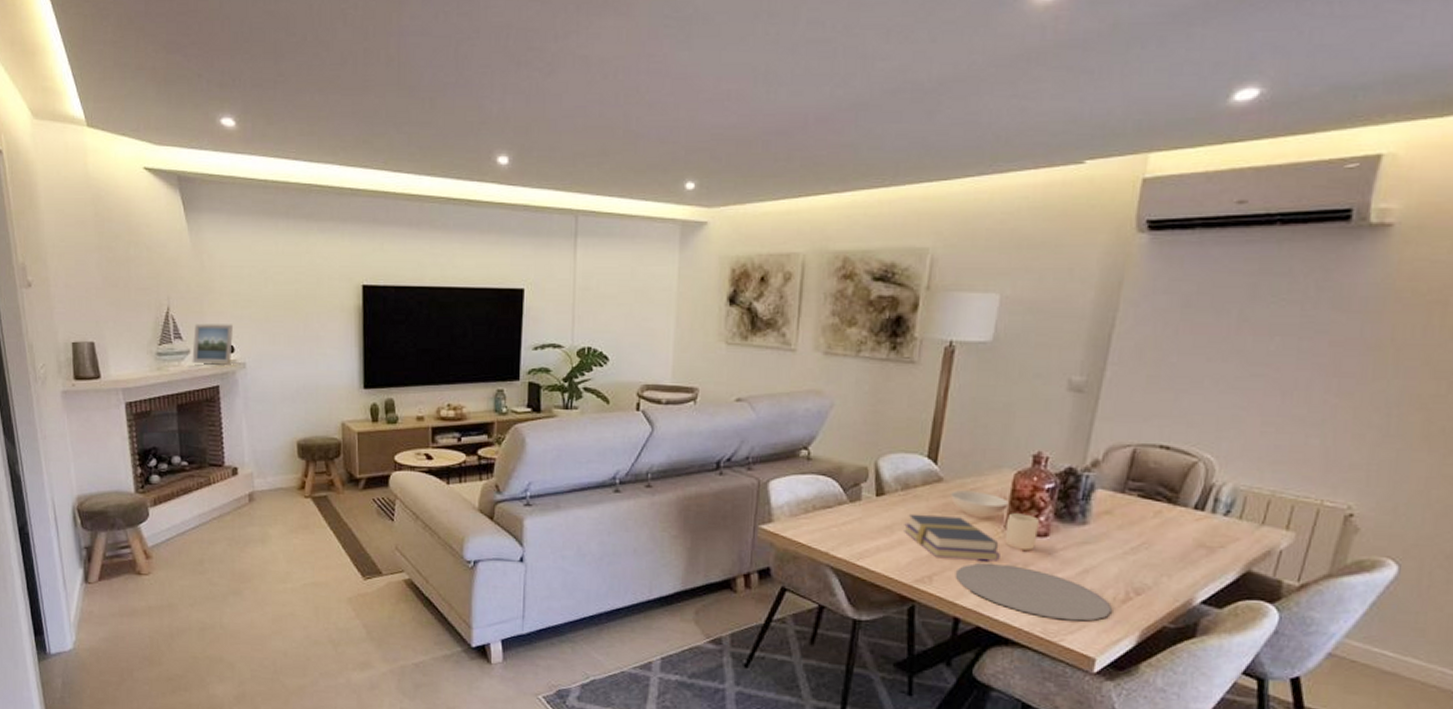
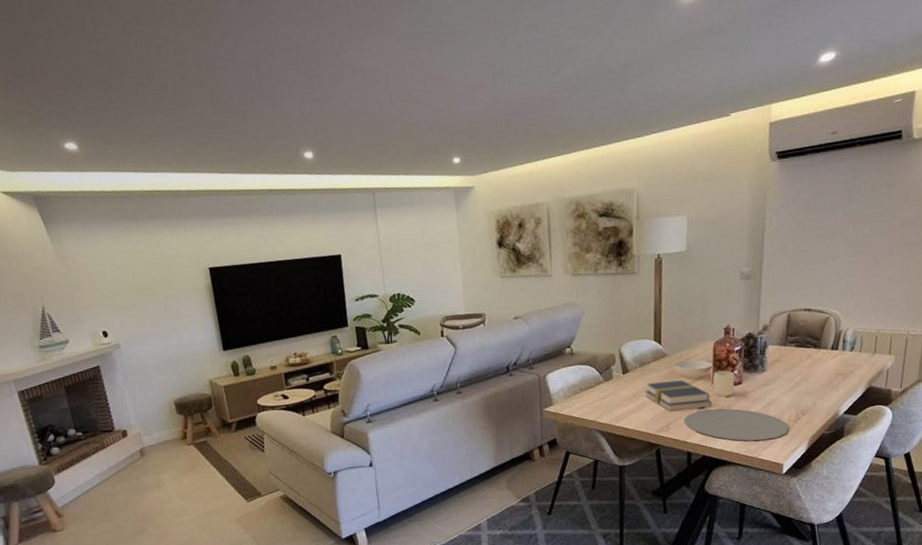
picture frame: present [192,323,233,365] -> none [69,313,107,350]

